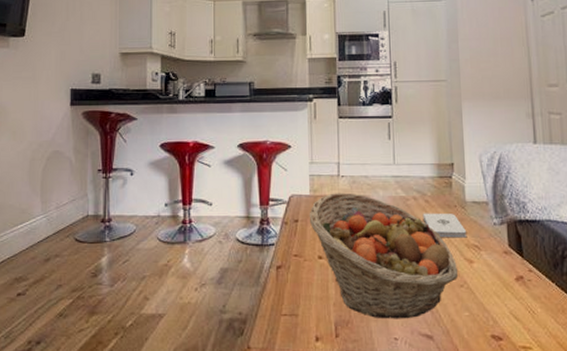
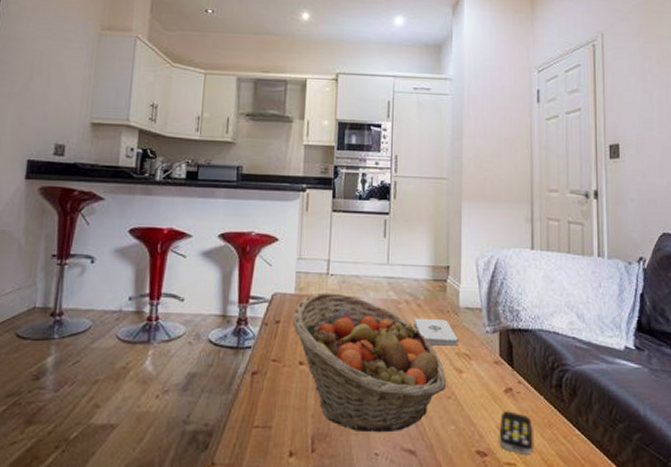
remote control: none [513,298,548,339] -> present [499,411,533,454]

